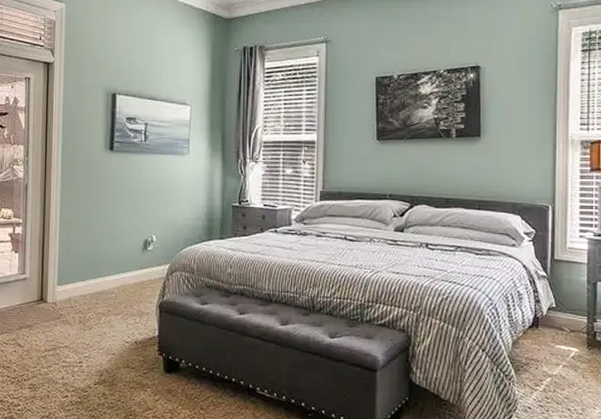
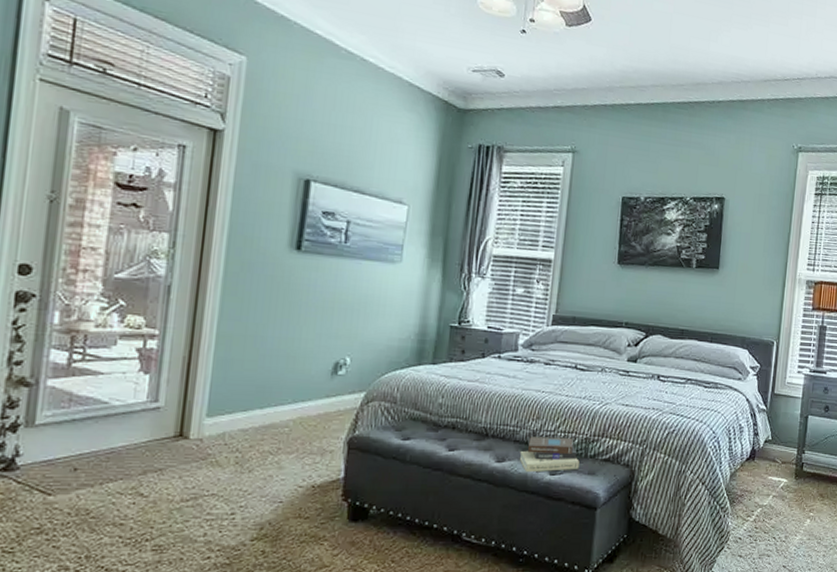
books: none [301,302,356,335] -> present [519,436,579,473]

